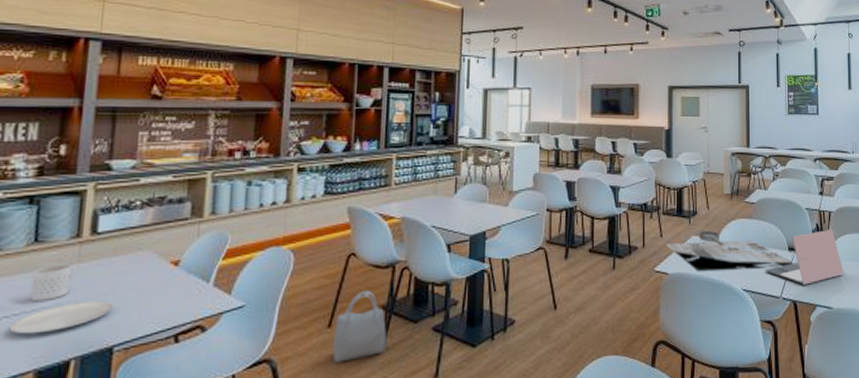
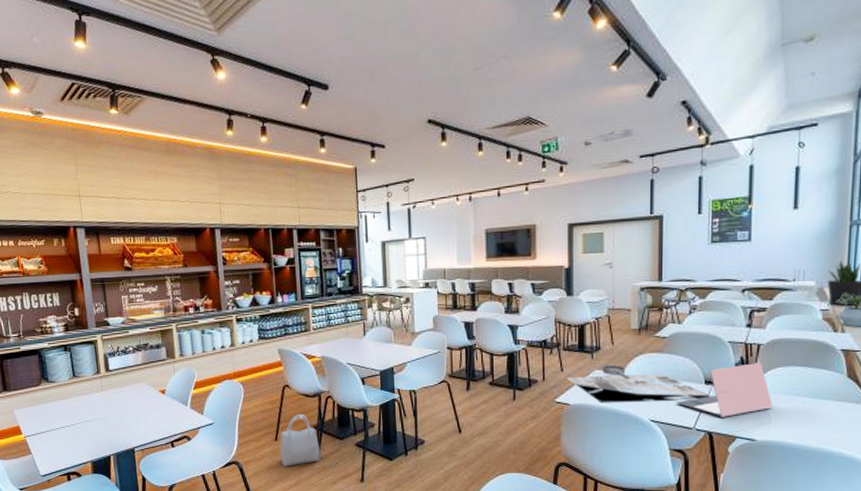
plate: present [9,301,114,335] -> none [71,417,129,438]
mug: present [30,263,74,301] -> none [76,391,101,416]

